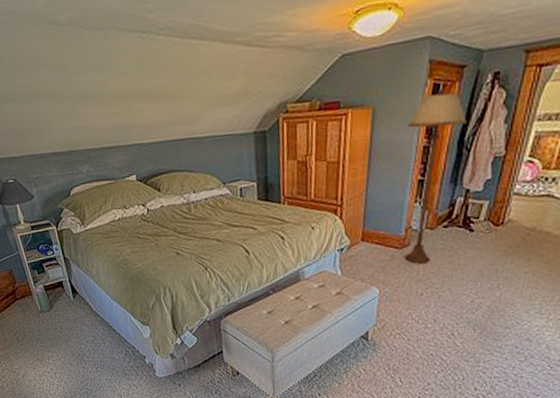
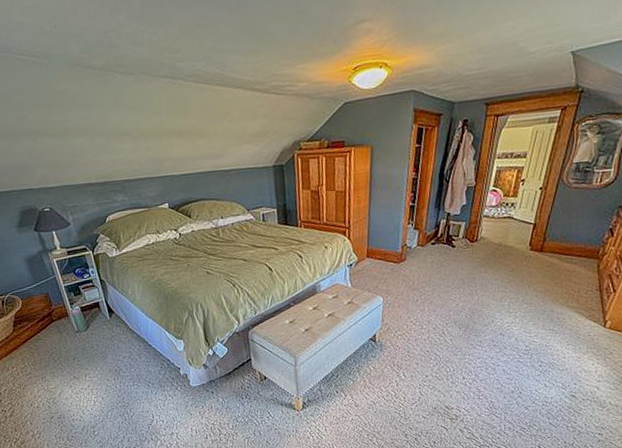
floor lamp: present [404,88,468,264] -> none [400,132,446,275]

